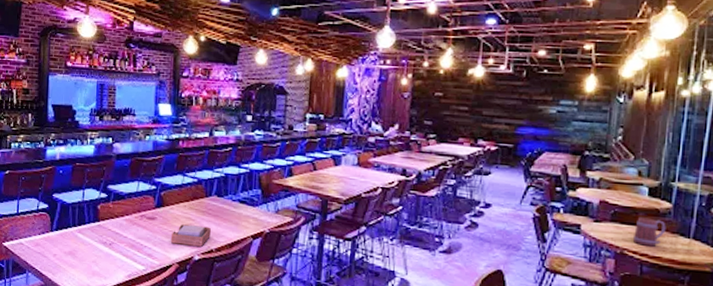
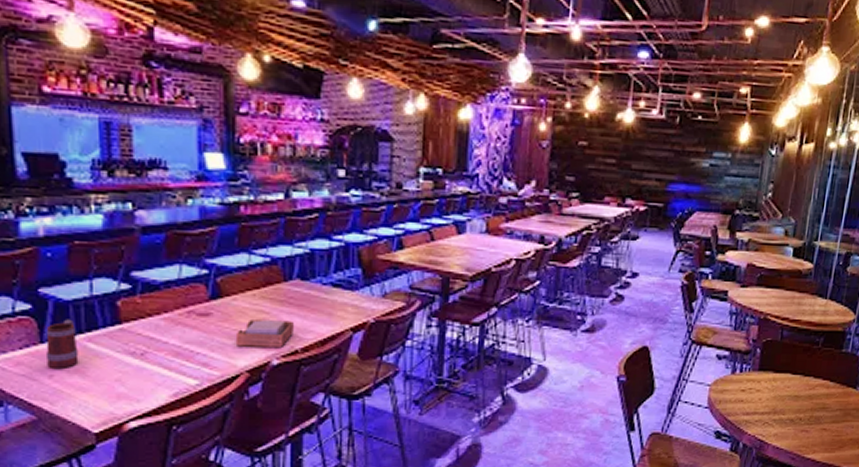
beer mug: none [53,216,72,251] -> present [46,319,79,370]
beer mug: present [632,217,666,247] -> none [775,279,807,310]

